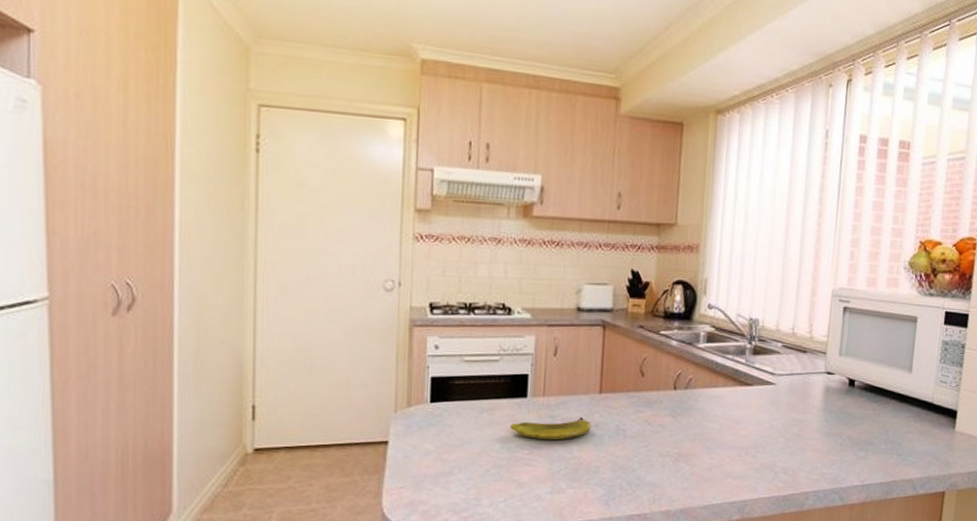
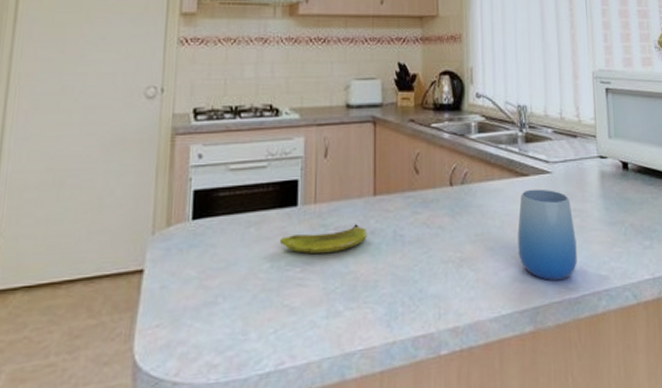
cup: none [733,398,792,480] -> present [517,189,577,281]

